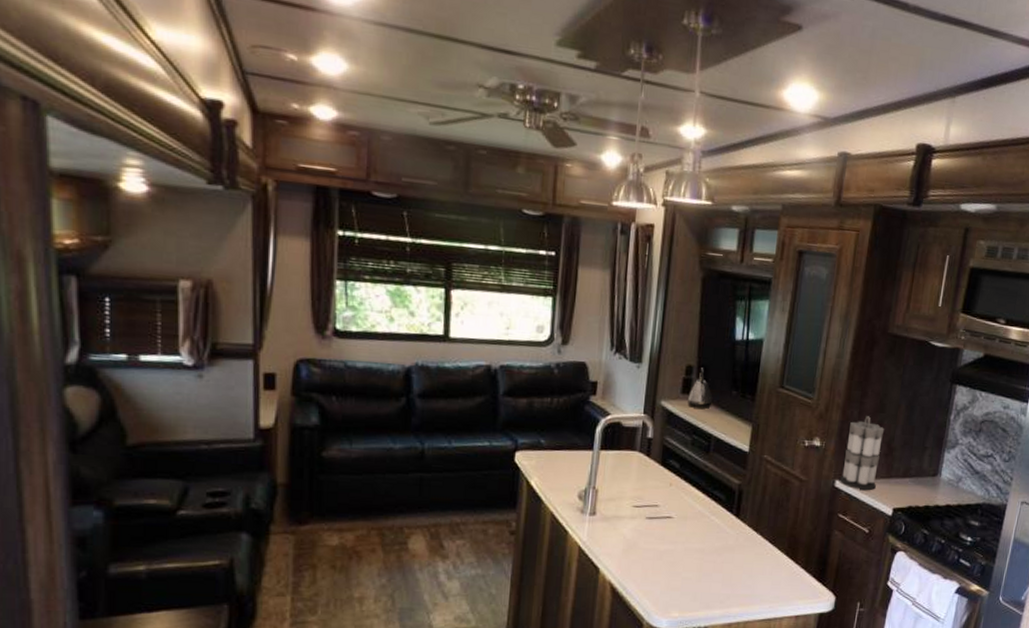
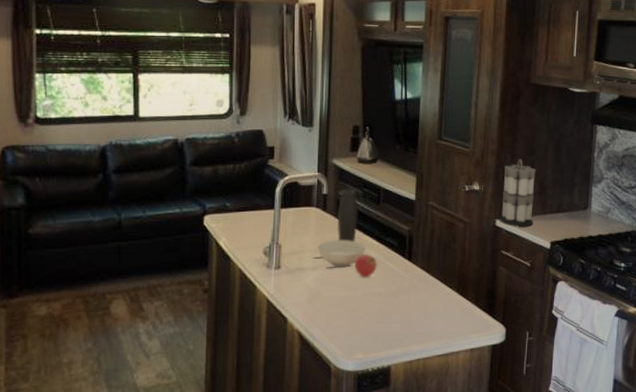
bowl: none [637,488,691,519] -> present [317,239,366,268]
vase: none [660,433,685,493] -> present [337,188,358,243]
fruit: none [677,506,703,531] -> present [355,254,378,277]

